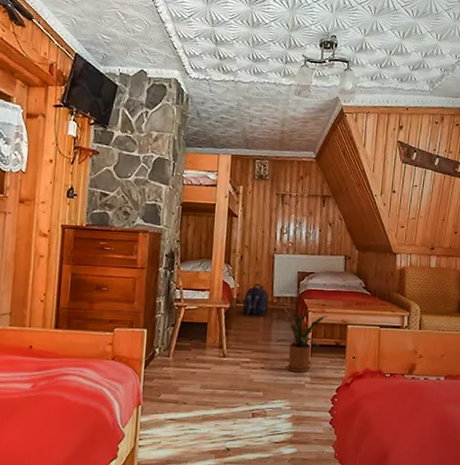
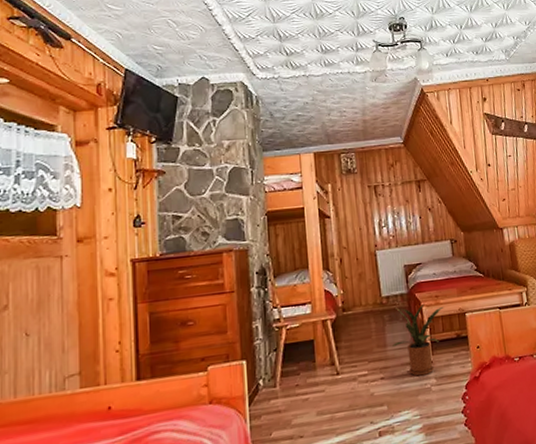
backpack: present [241,283,269,317] -> none [349,285,379,324]

